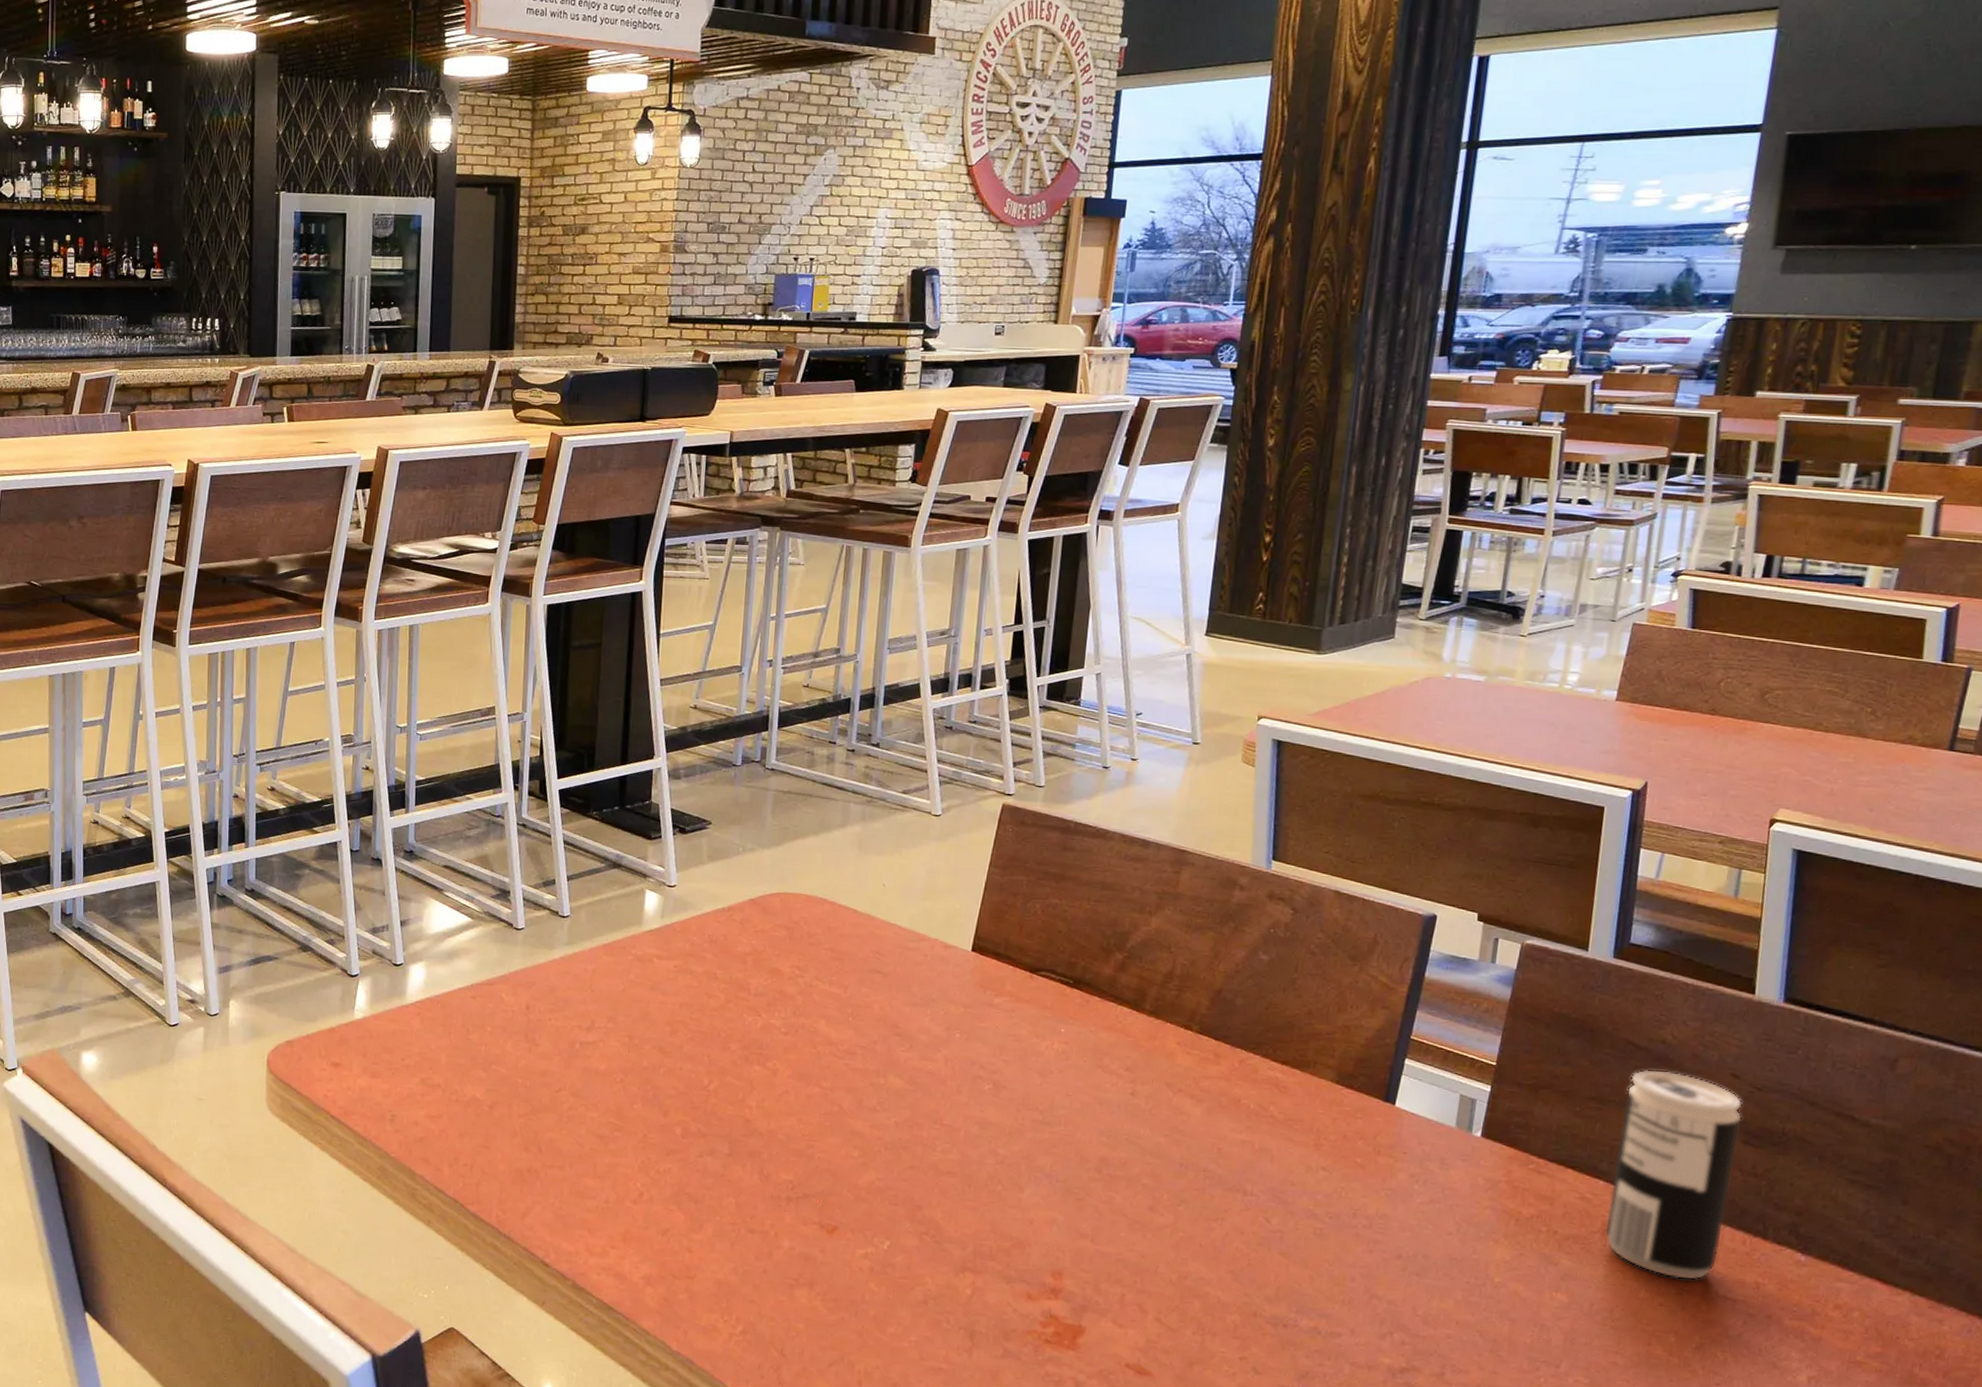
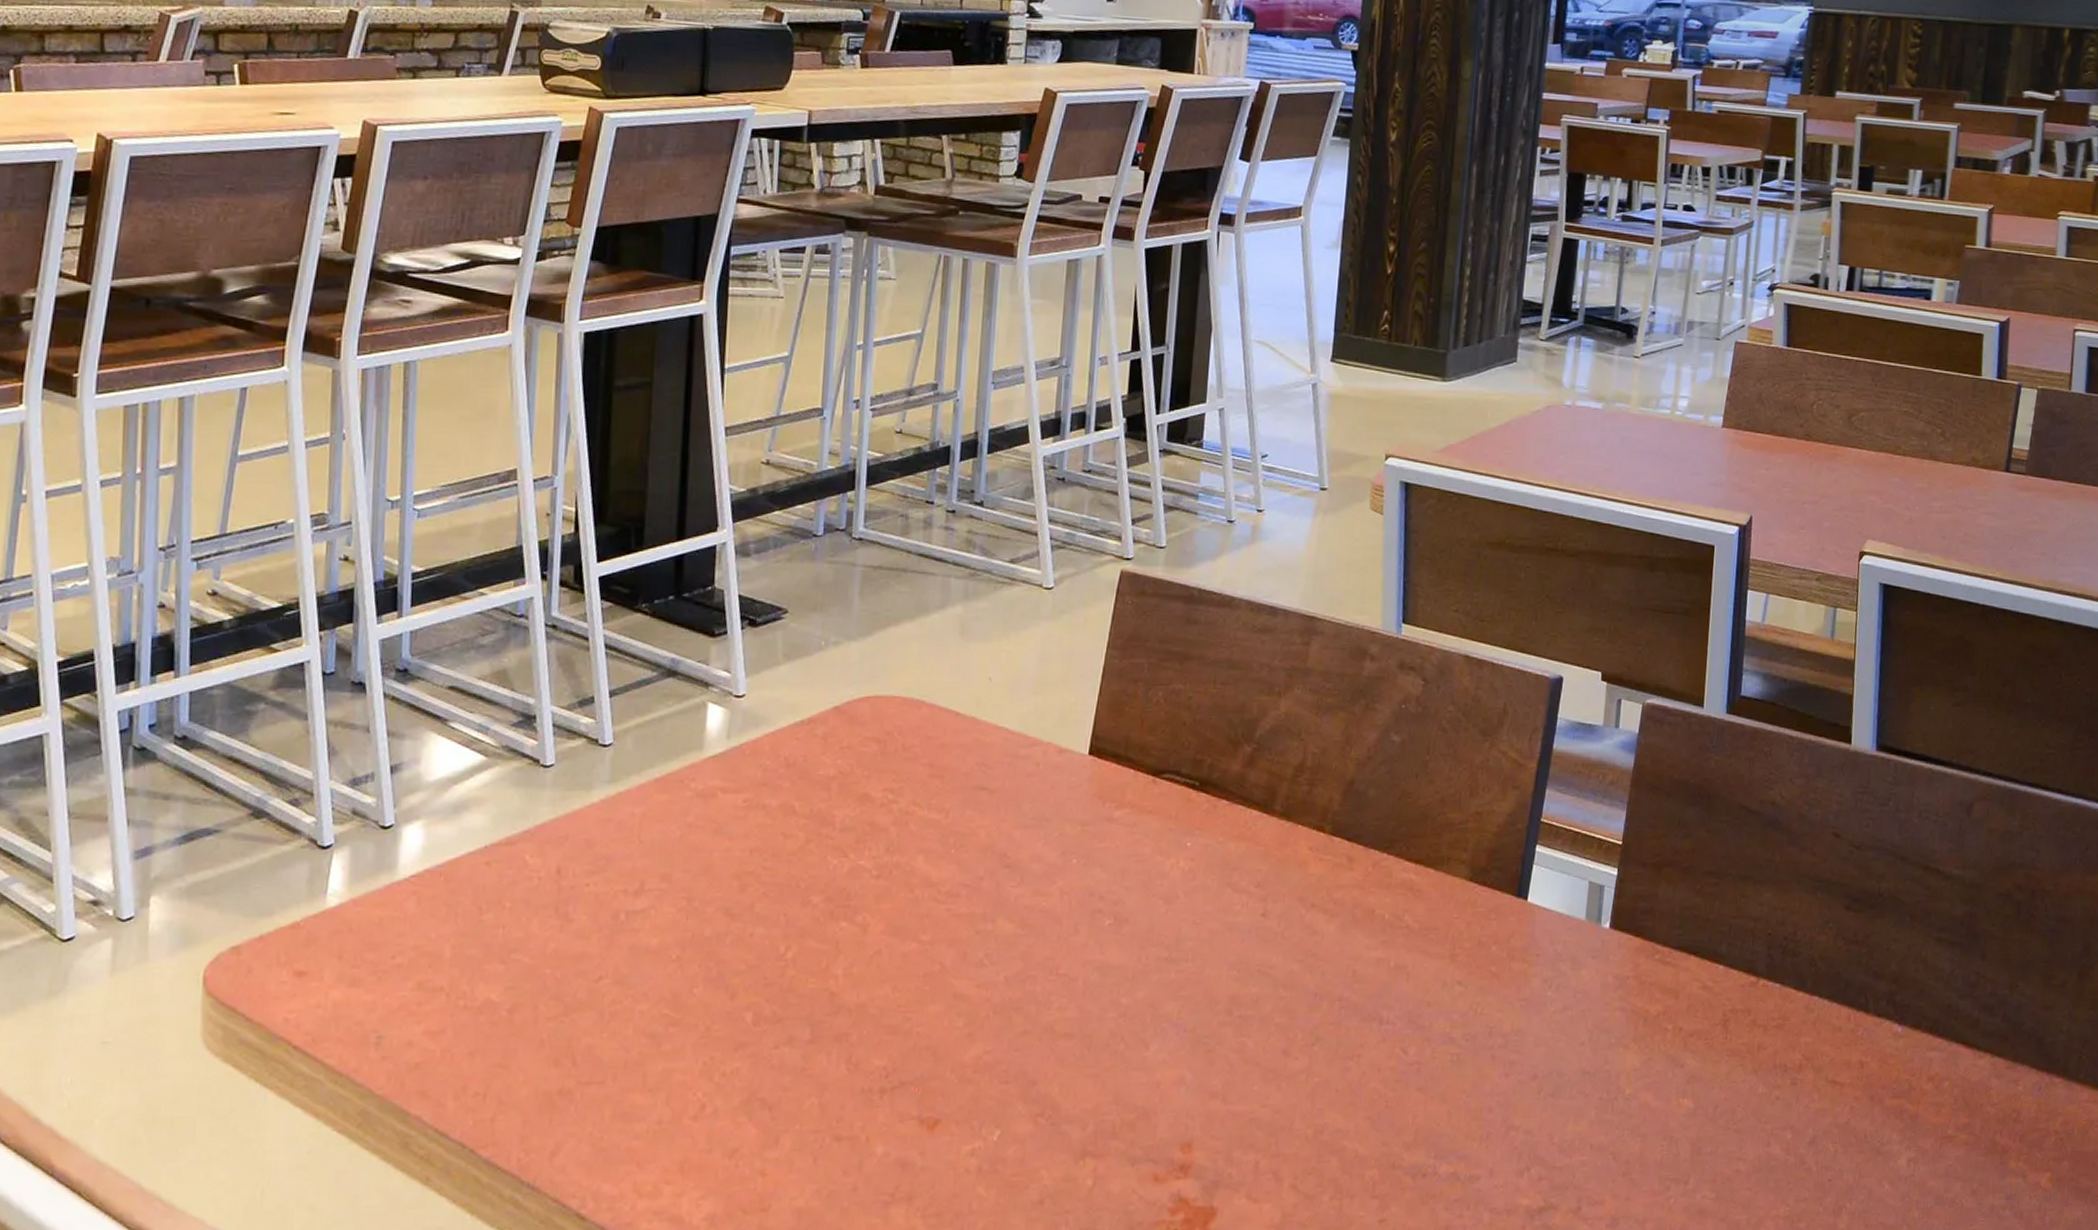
beverage can: present [1604,1069,1743,1281] -> none [1725,834,1844,1068]

